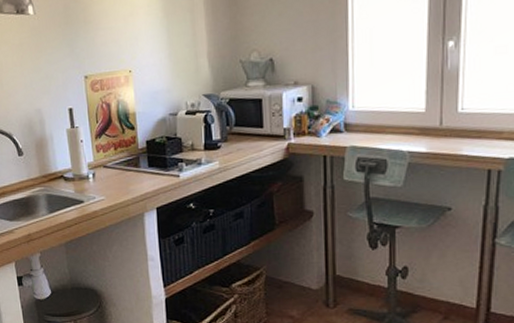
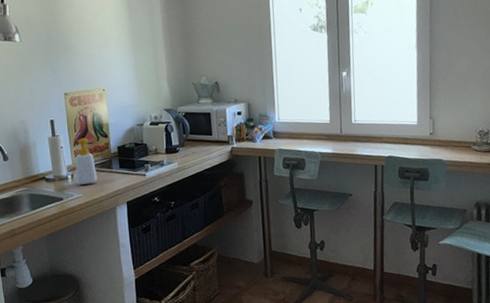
soap bottle: none [97,130,122,186] -> present [75,138,97,185]

